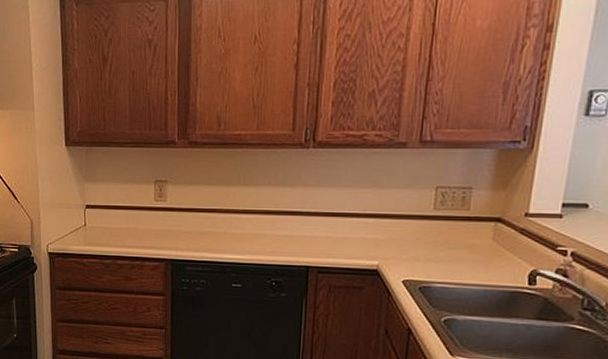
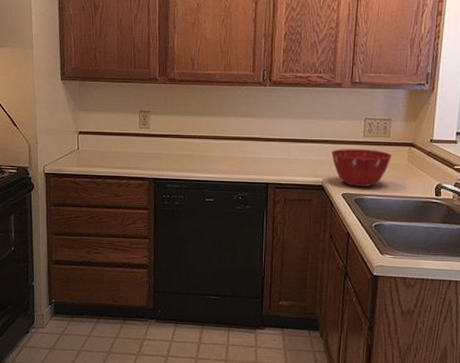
mixing bowl: none [390,225,472,273] -> present [331,149,393,187]

